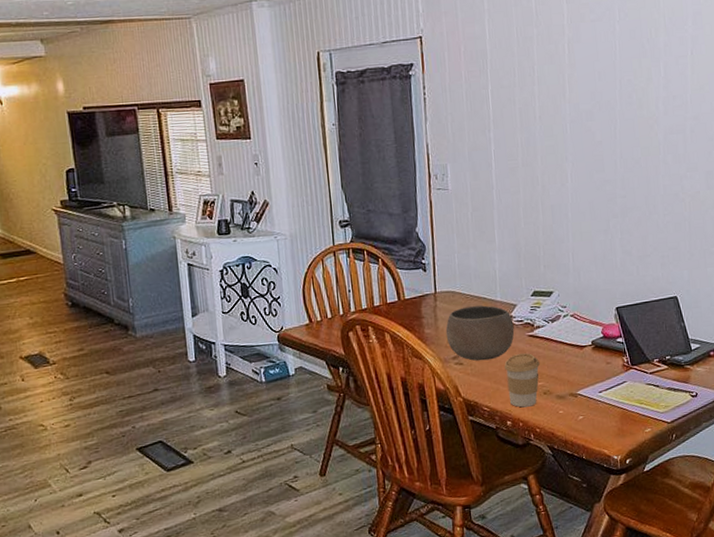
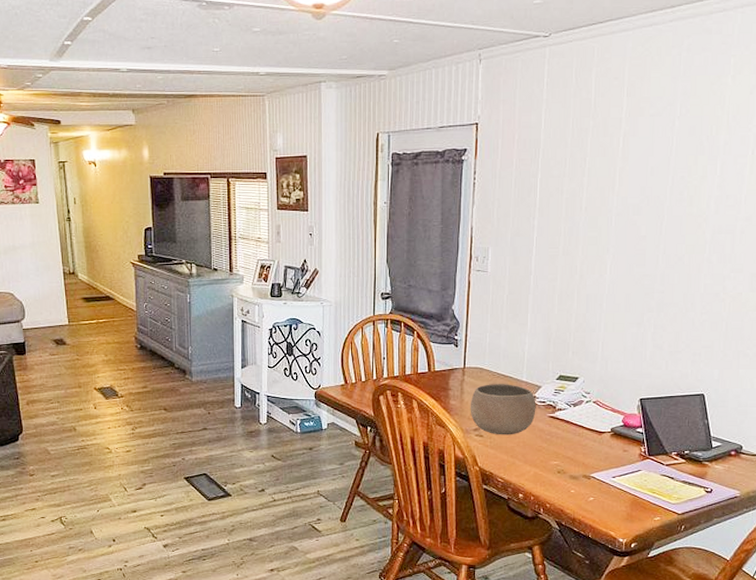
coffee cup: present [504,353,540,408] -> none [522,433,557,483]

